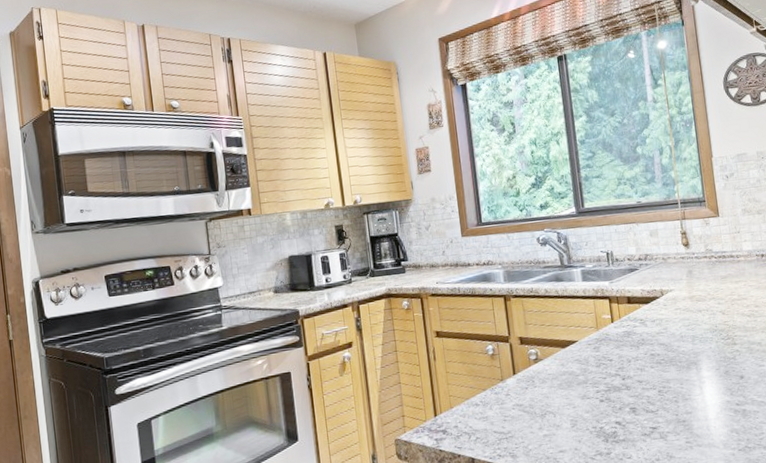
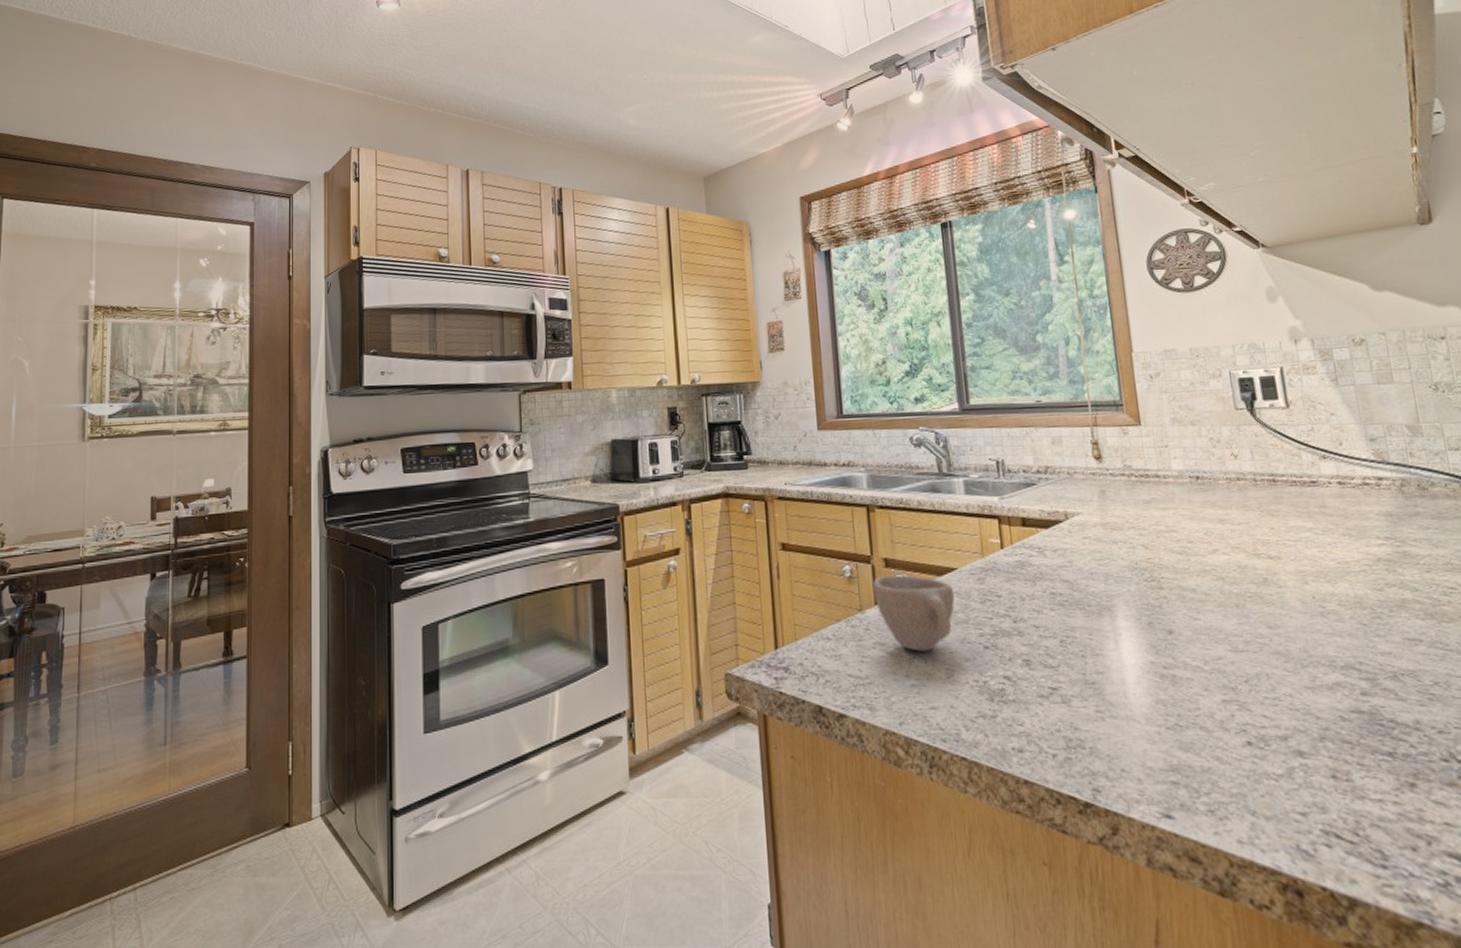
cup: none [511,349,577,409] -> present [872,575,955,652]

